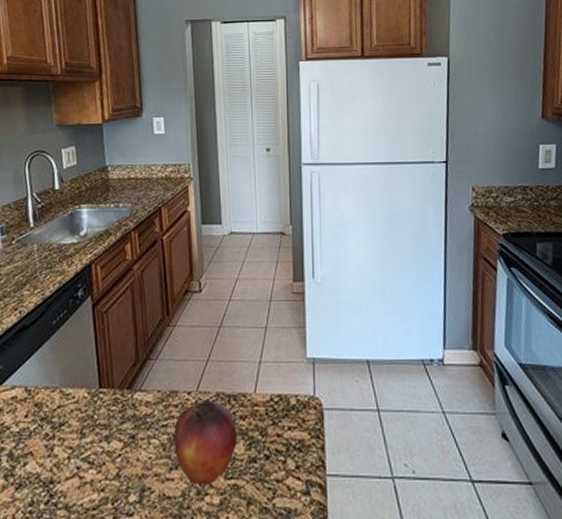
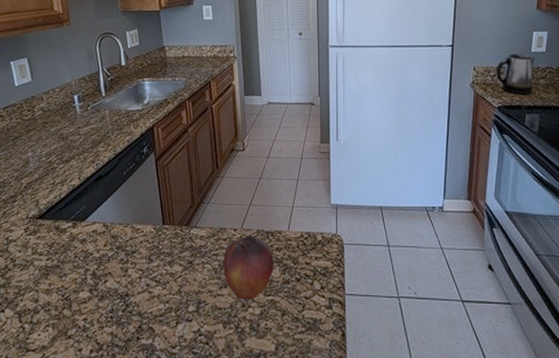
kettle: none [498,170,544,220] -> present [496,53,535,95]

